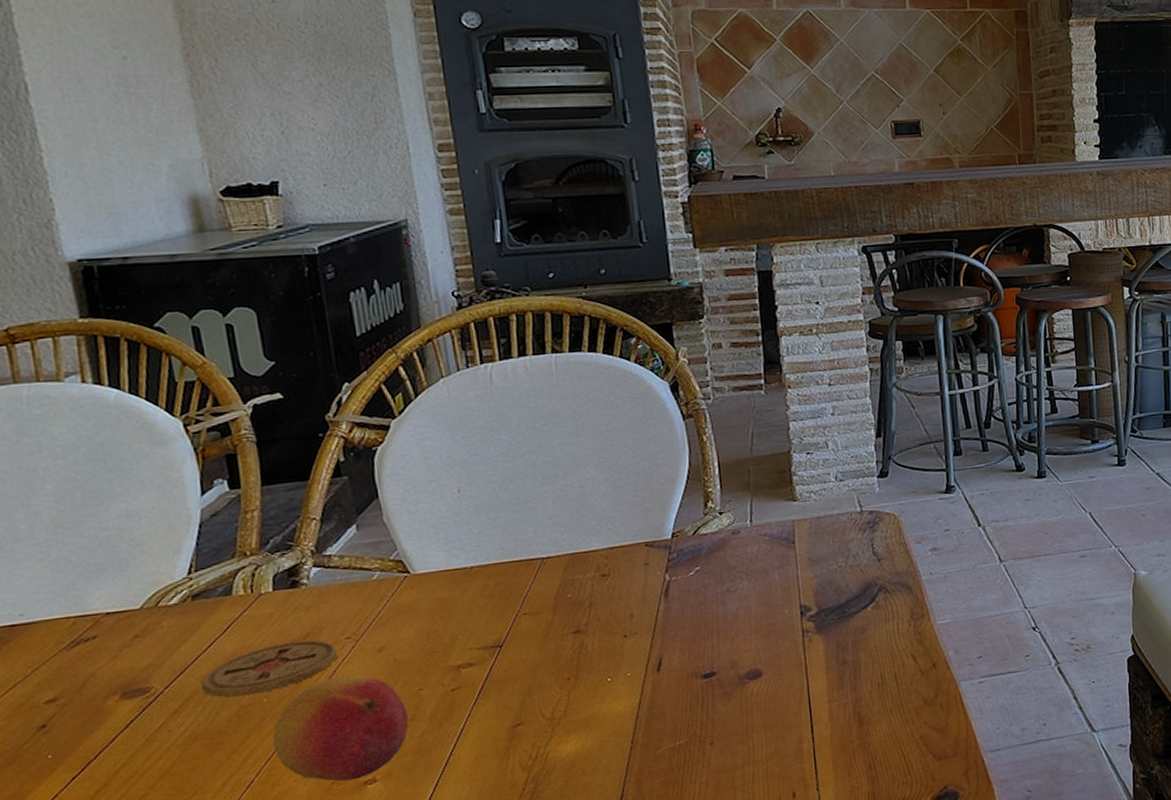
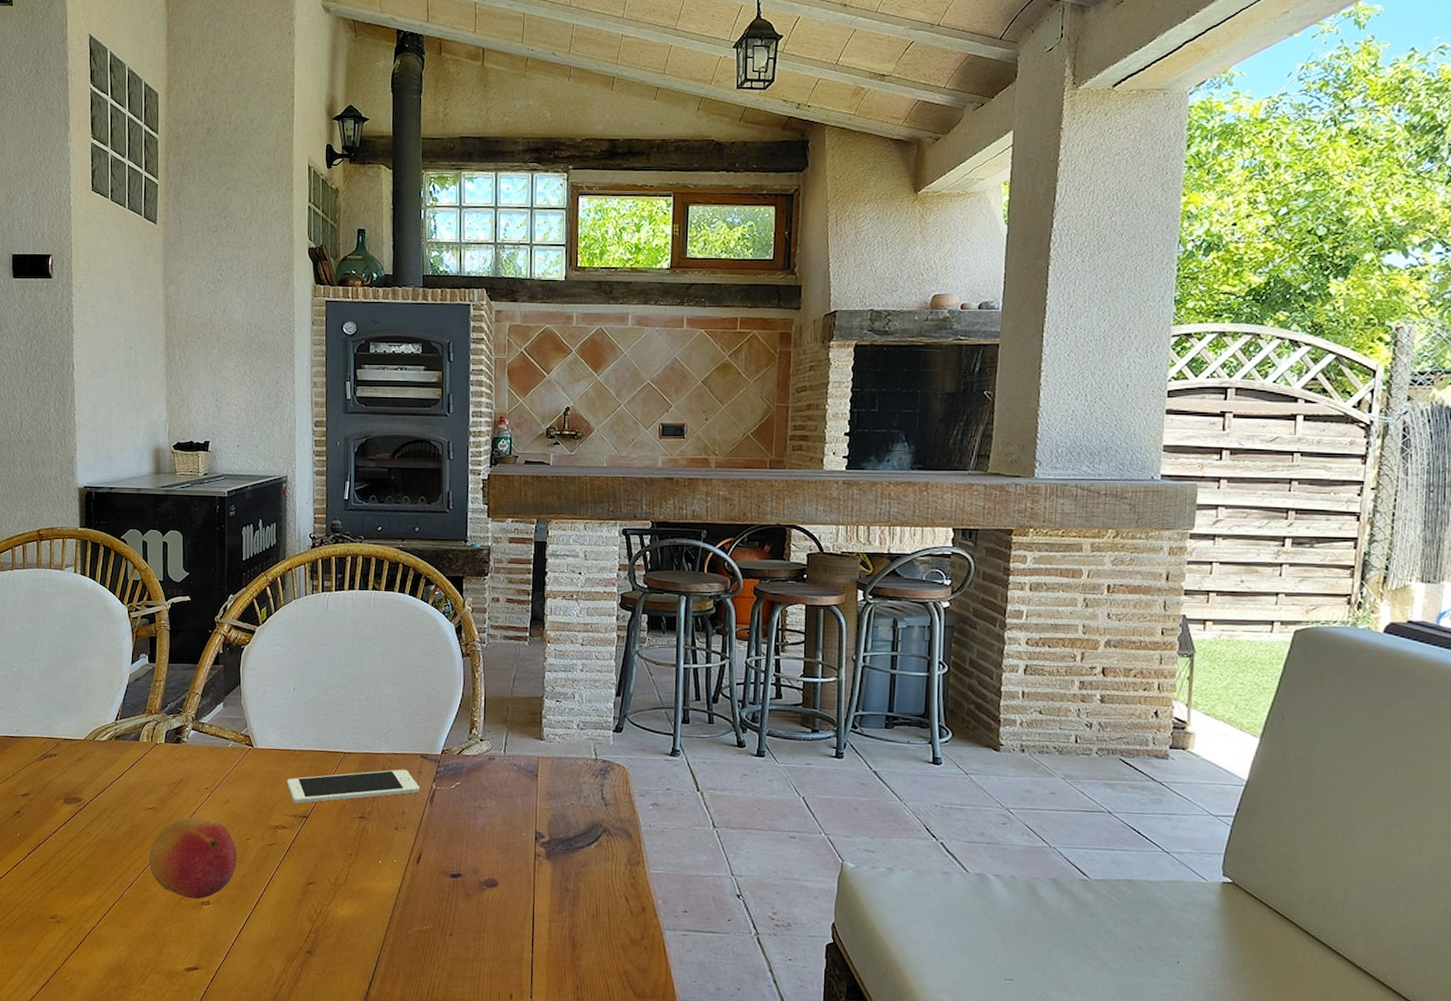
coaster: present [201,640,338,698] -> none [112,783,199,818]
cell phone: none [466,564,649,633] -> present [287,769,419,804]

